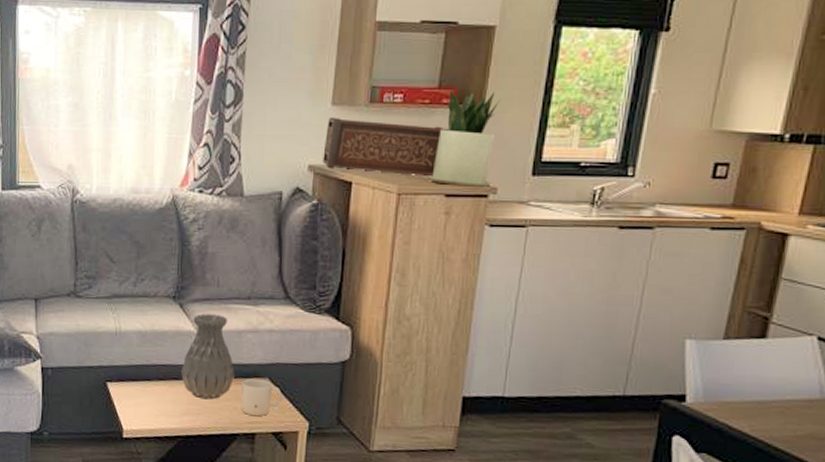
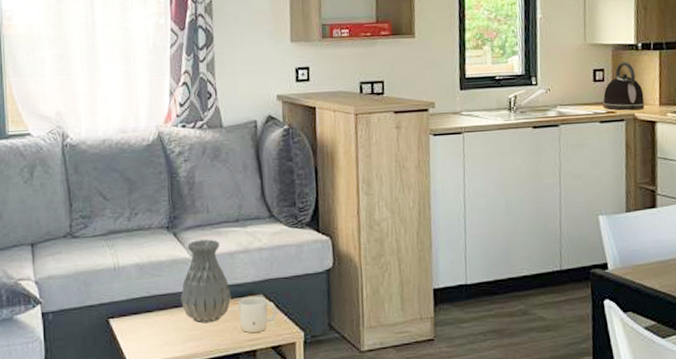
decorative box: present [322,117,450,177] -> none [288,52,390,98]
planter: present [425,90,502,188] -> none [376,23,430,105]
kettle: none [719,156,780,218] -> present [603,62,645,111]

